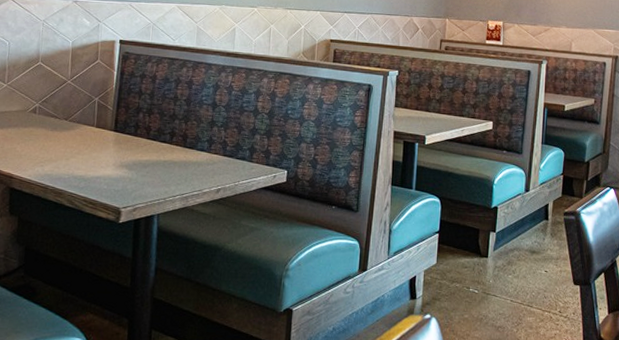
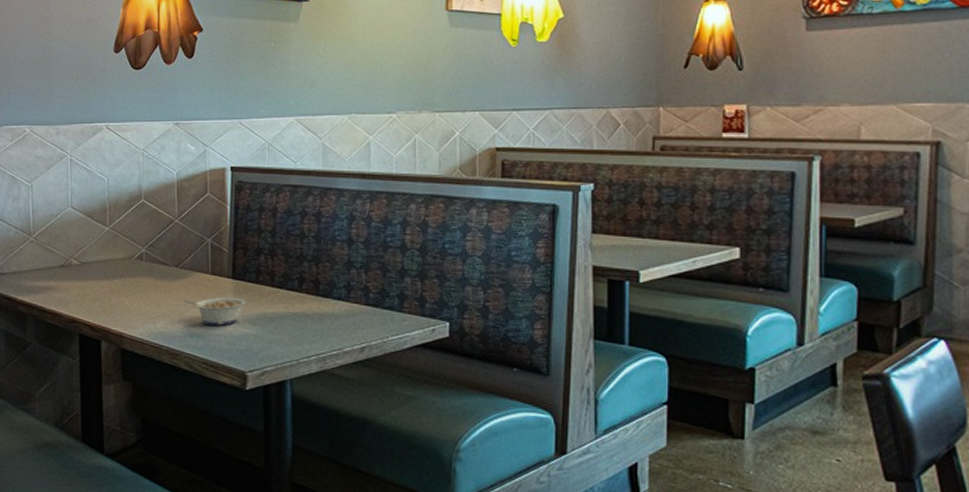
legume: none [70,146,124,170] -> present [184,296,246,326]

